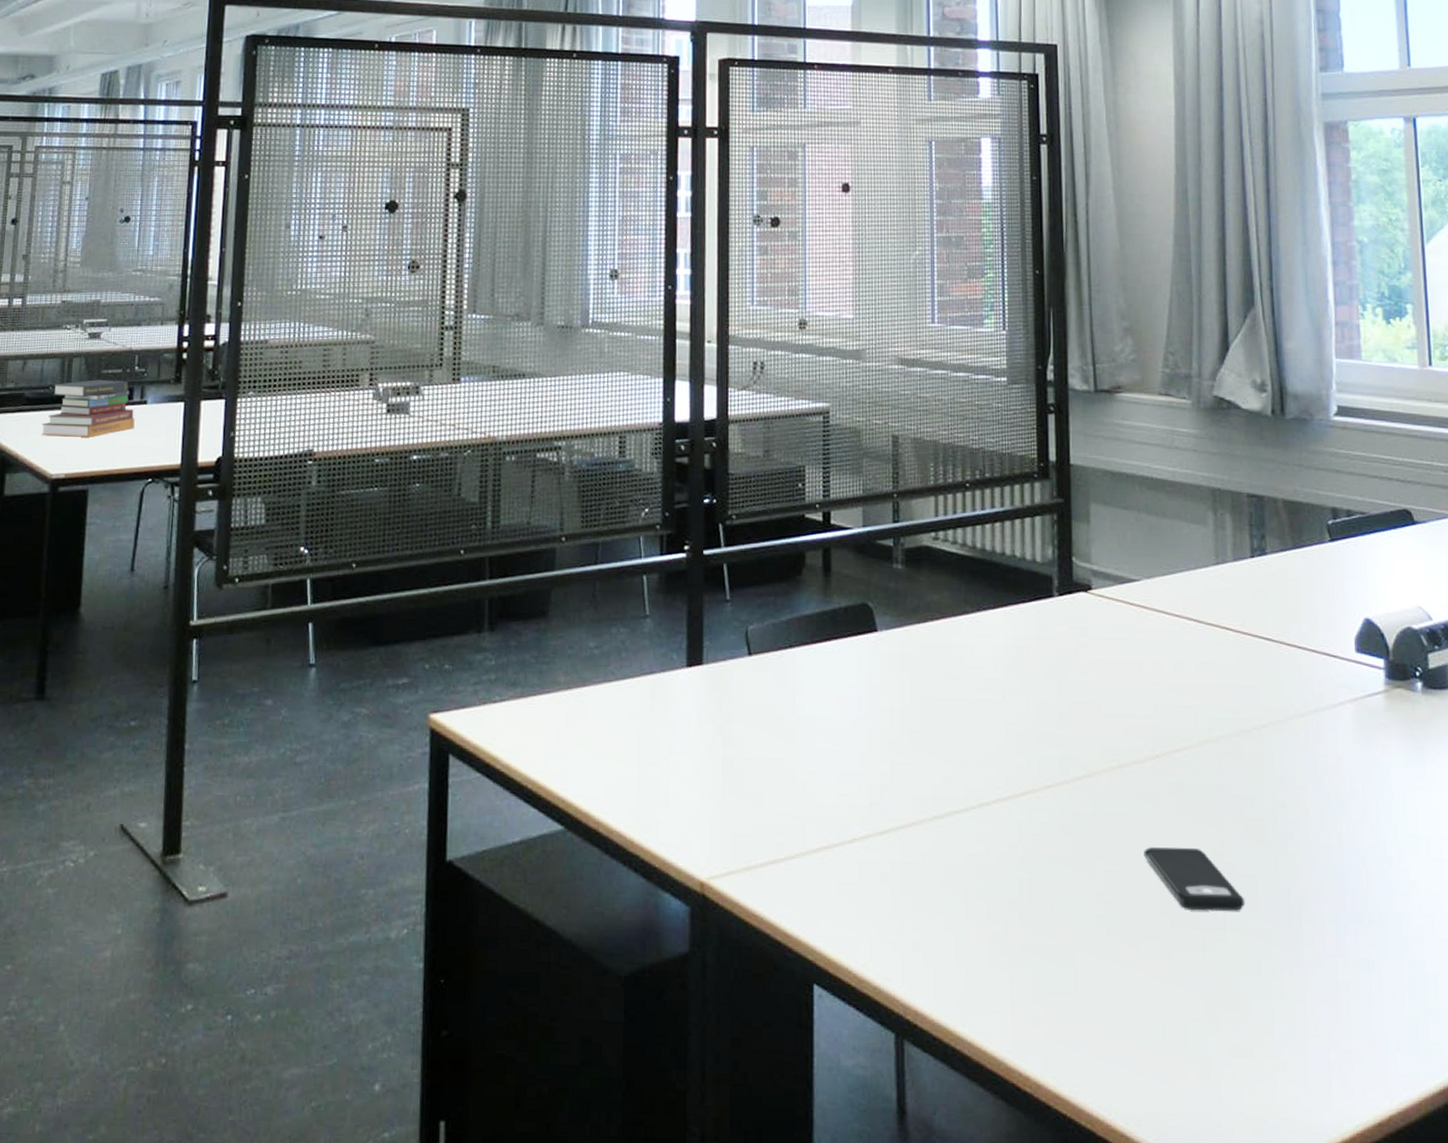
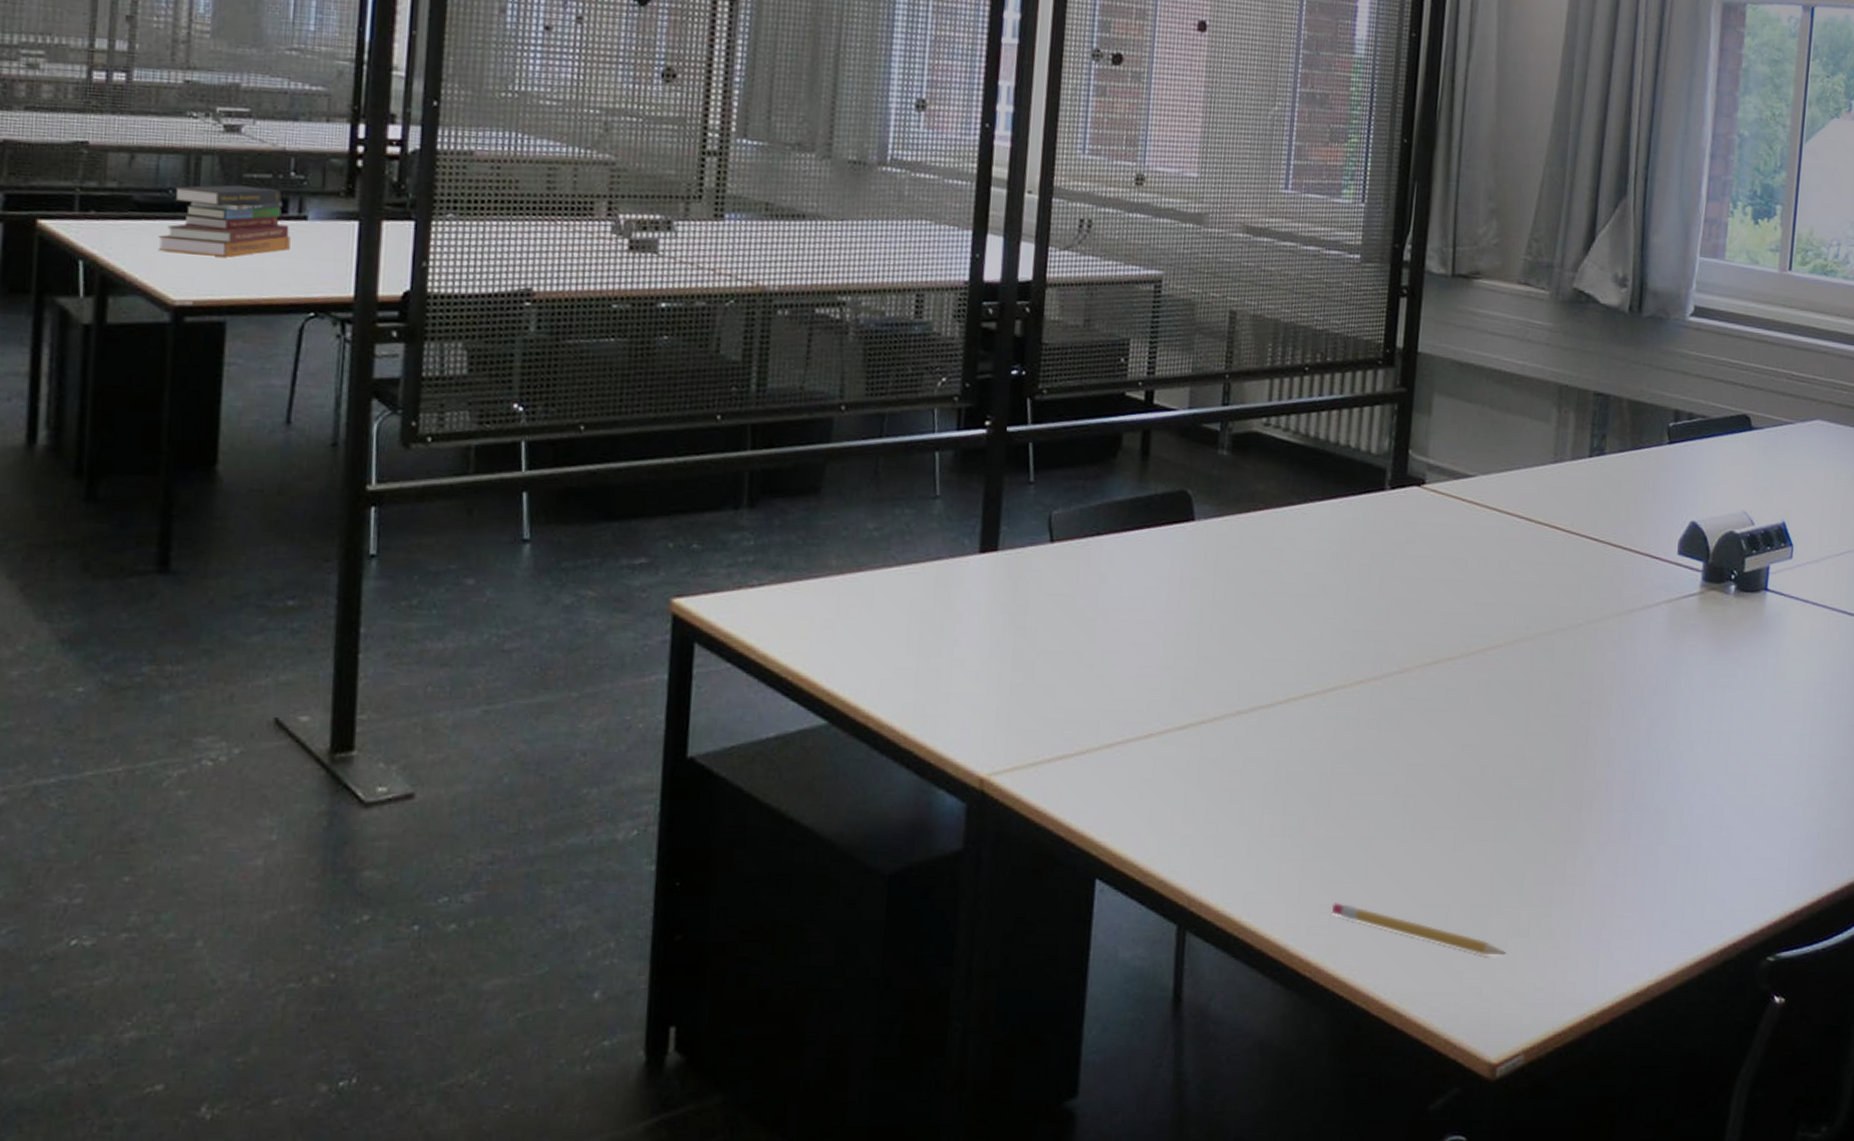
pencil: none [1045,1014,1232,1076] -> present [1331,903,1507,956]
phone: present [1144,847,1246,911] -> none [1447,742,1541,802]

